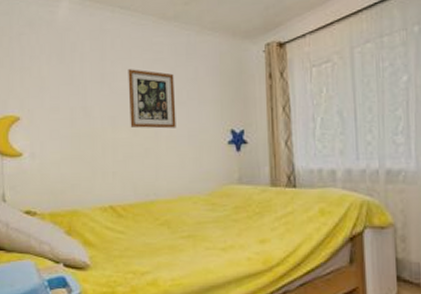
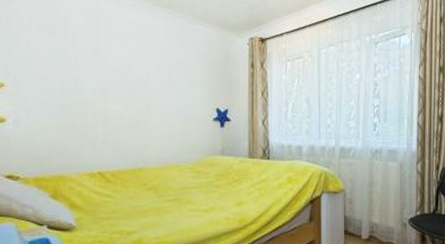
wall art: present [128,69,176,129] -> none [121,48,167,104]

